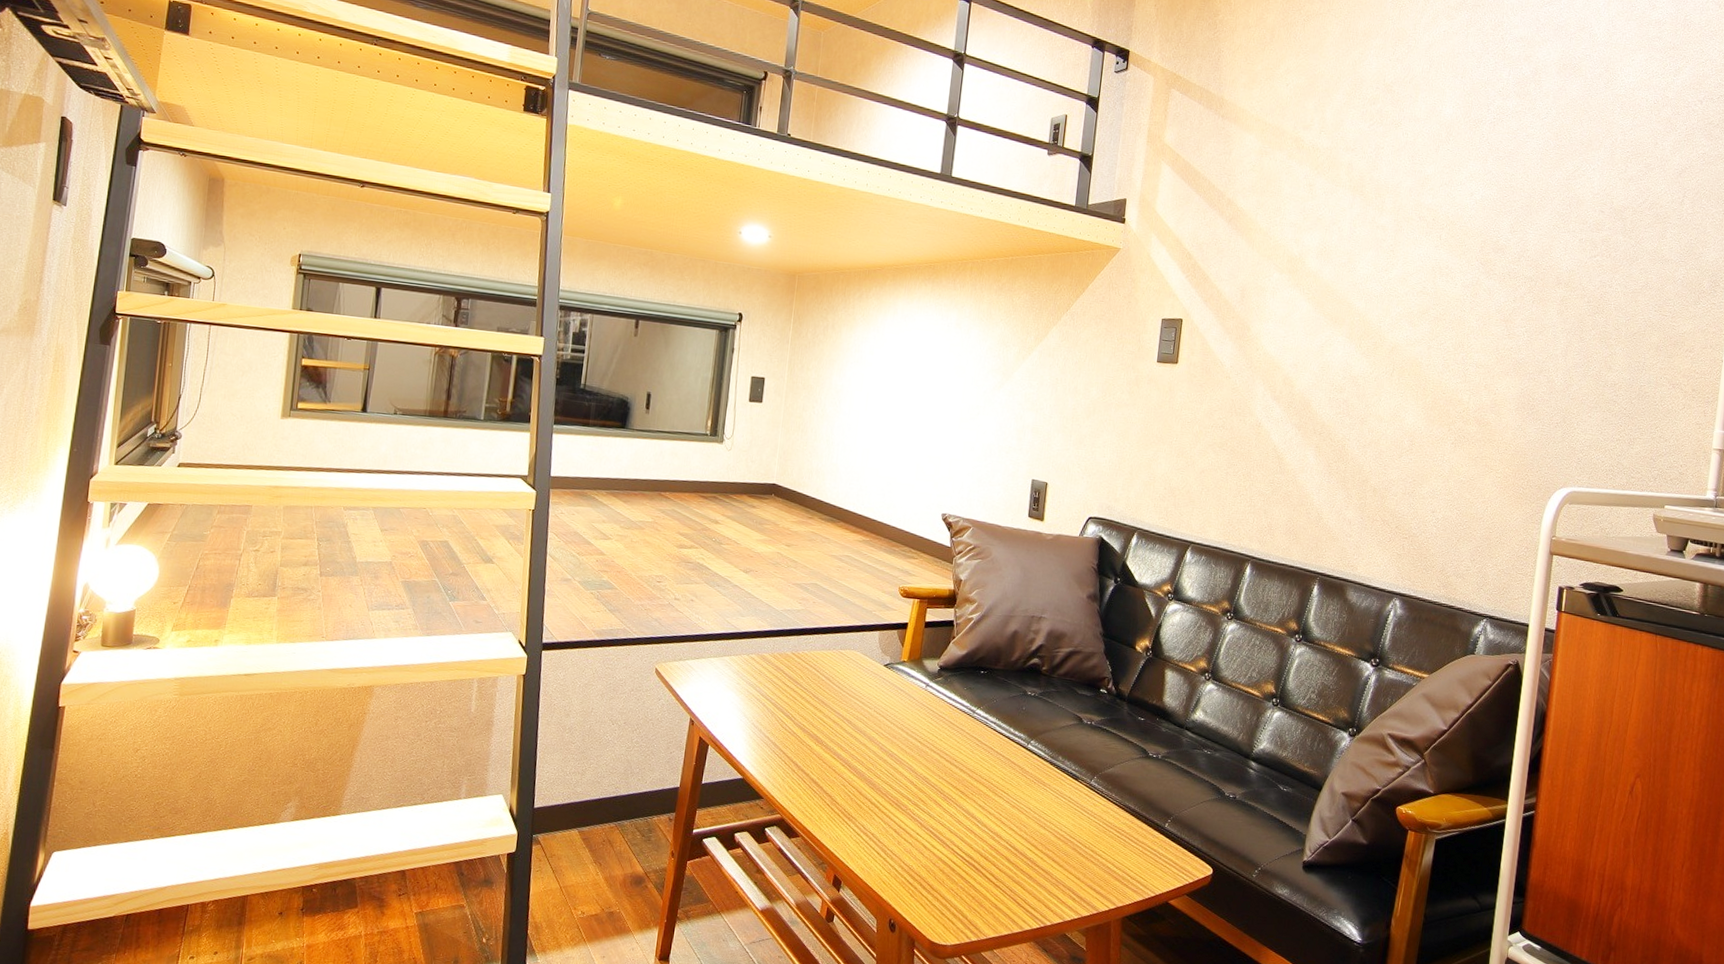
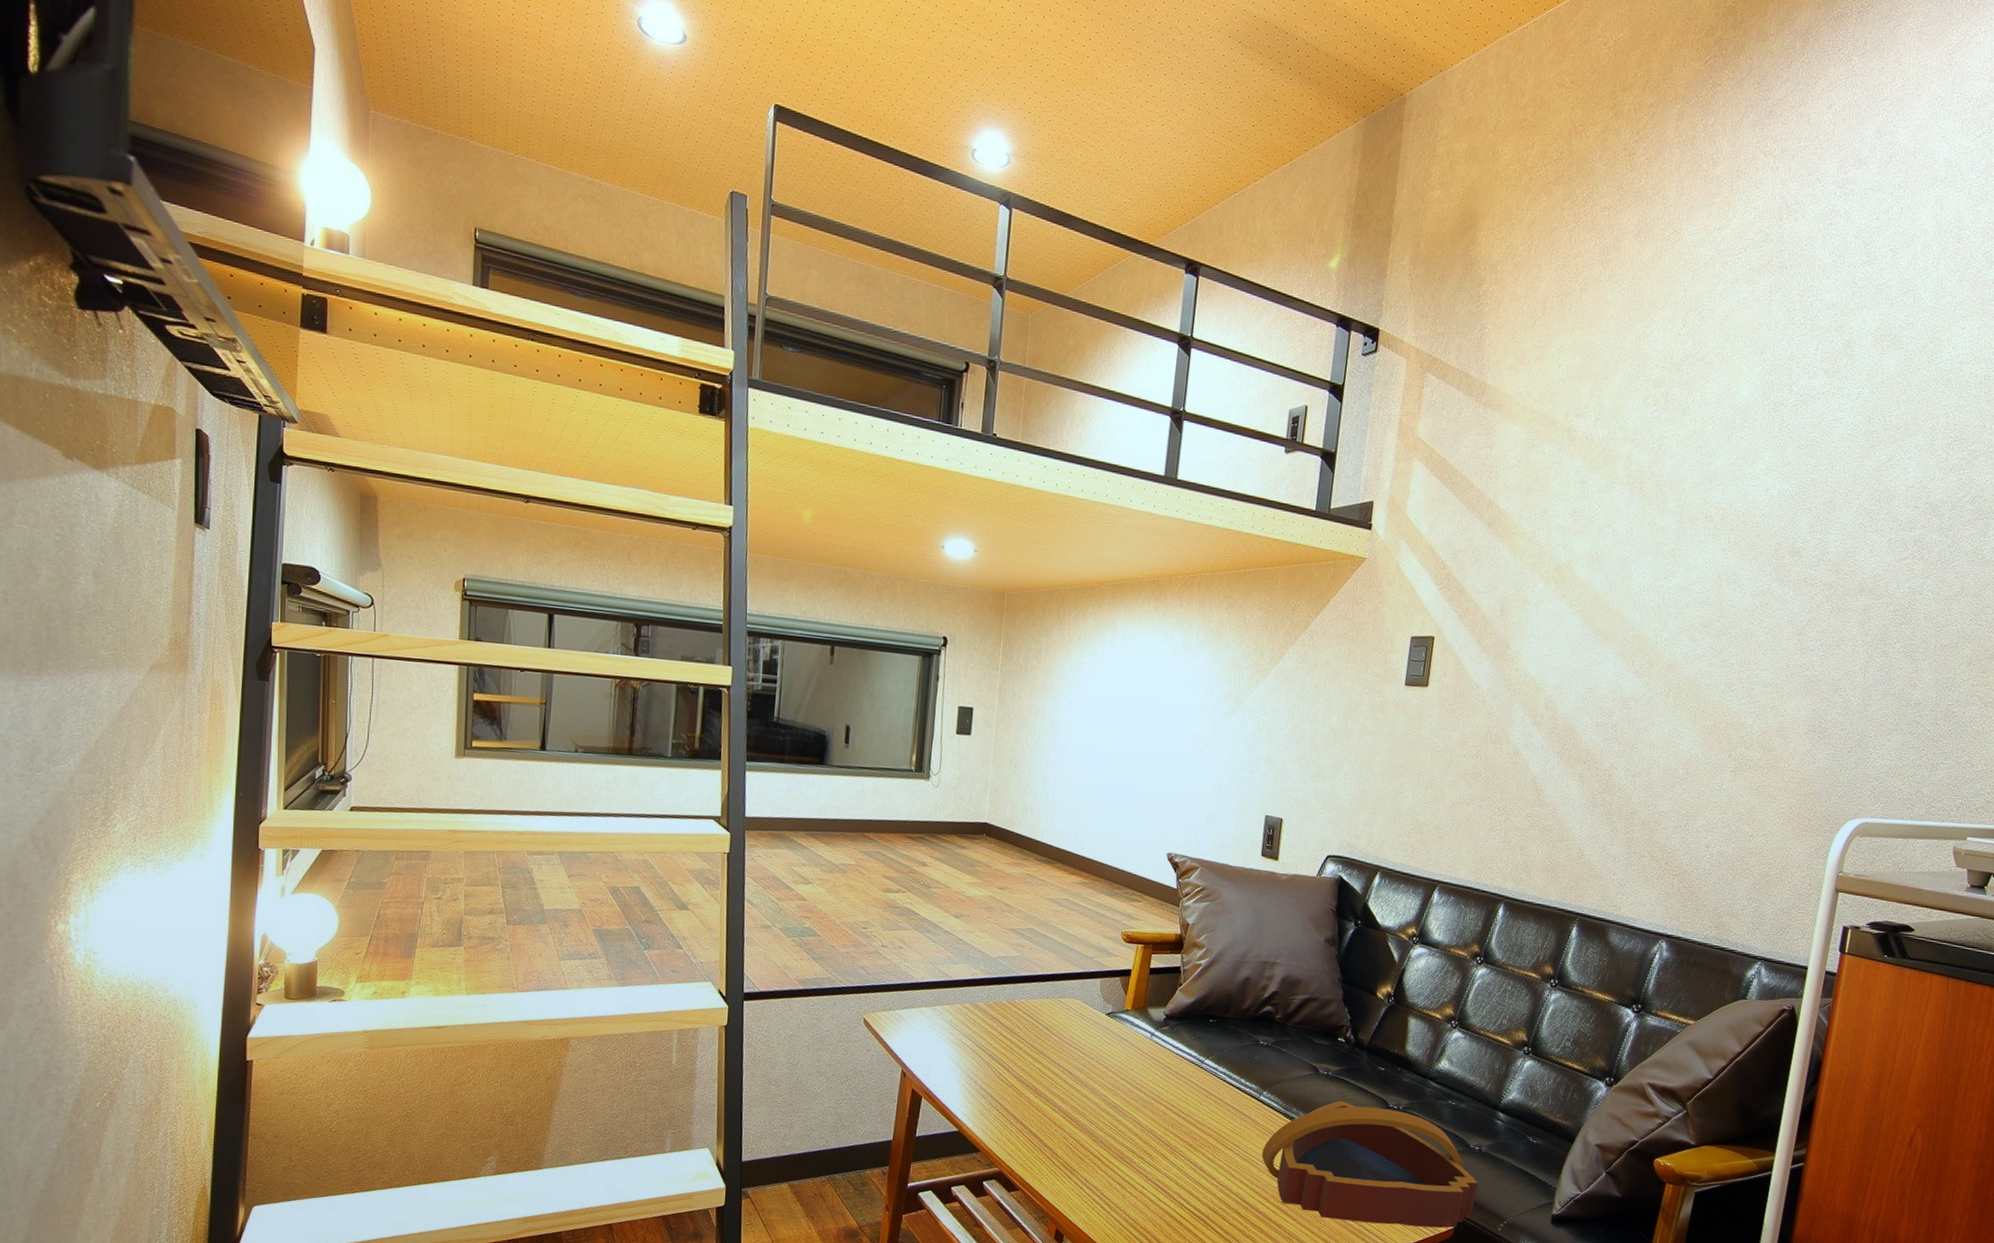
decorative basket: none [1029,749,1234,875] -> present [1261,1100,1478,1228]

